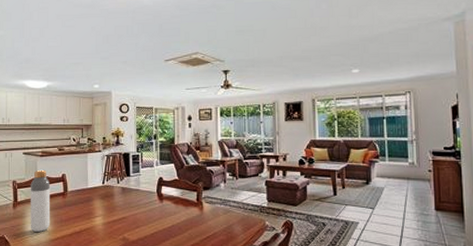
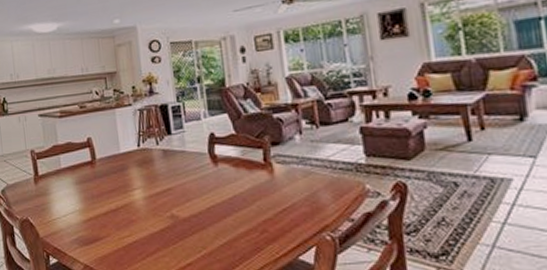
bottle: present [30,169,51,232] -> none [51,133,80,212]

